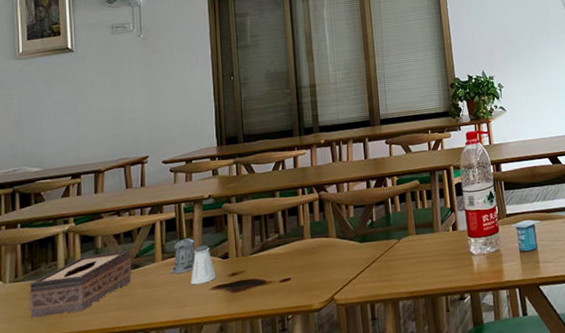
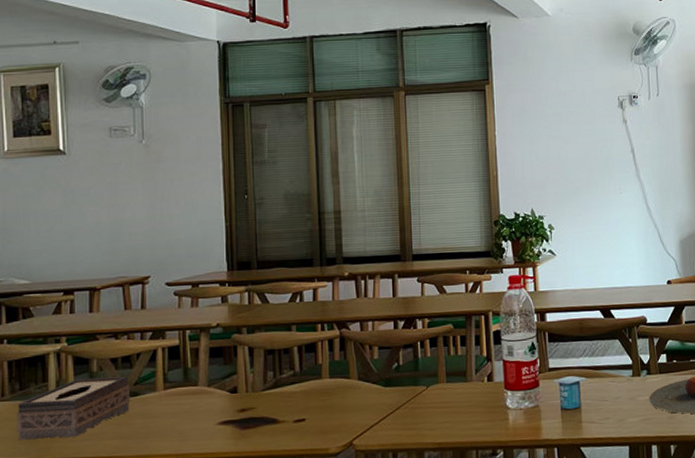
pepper shaker: present [171,238,196,275] -> none [173,368,201,406]
saltshaker: present [190,245,216,285] -> none [195,377,223,419]

